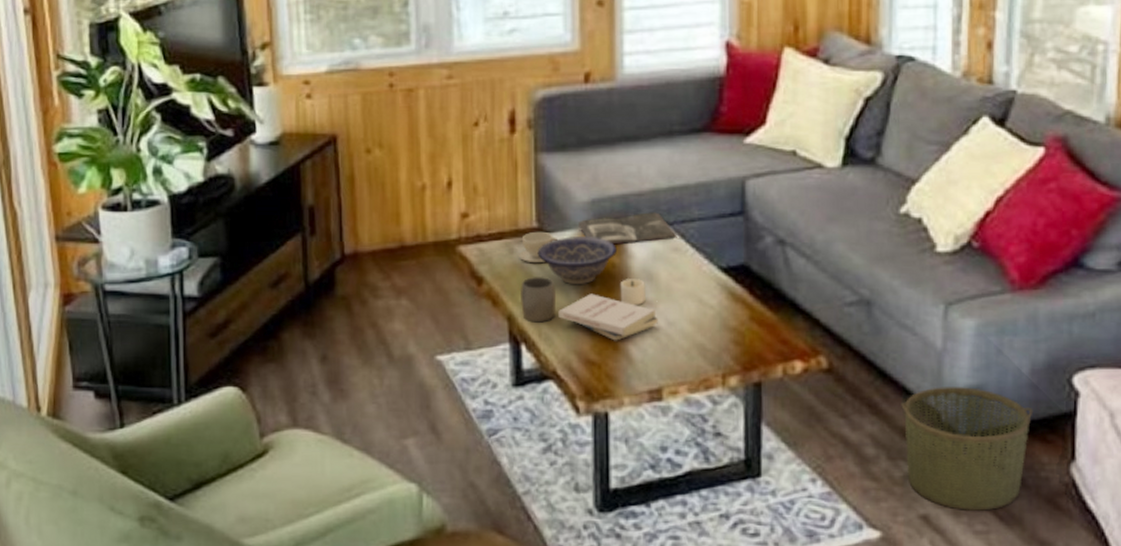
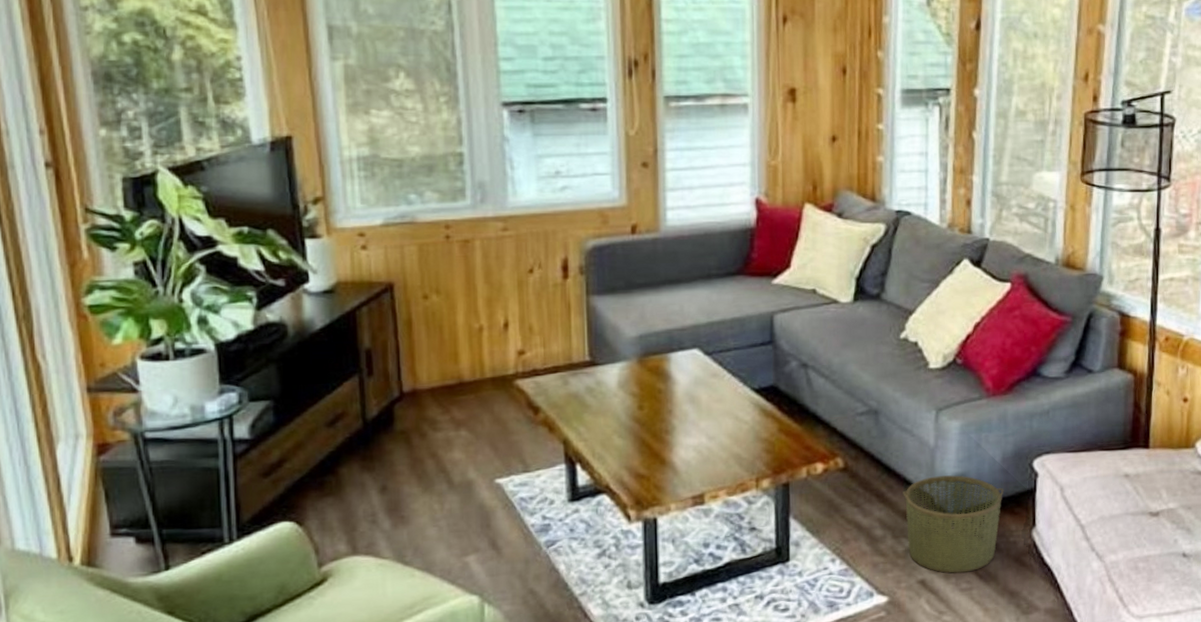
teacup: present [519,231,557,262] -> none [573,364,608,392]
mug: present [521,277,557,323] -> none [575,404,609,445]
decorative bowl: present [537,237,618,285] -> none [590,367,663,410]
books: present [558,293,658,341] -> none [610,416,700,456]
magazine: present [578,212,677,245] -> none [628,344,716,373]
candle: present [620,279,645,306] -> none [665,402,689,425]

